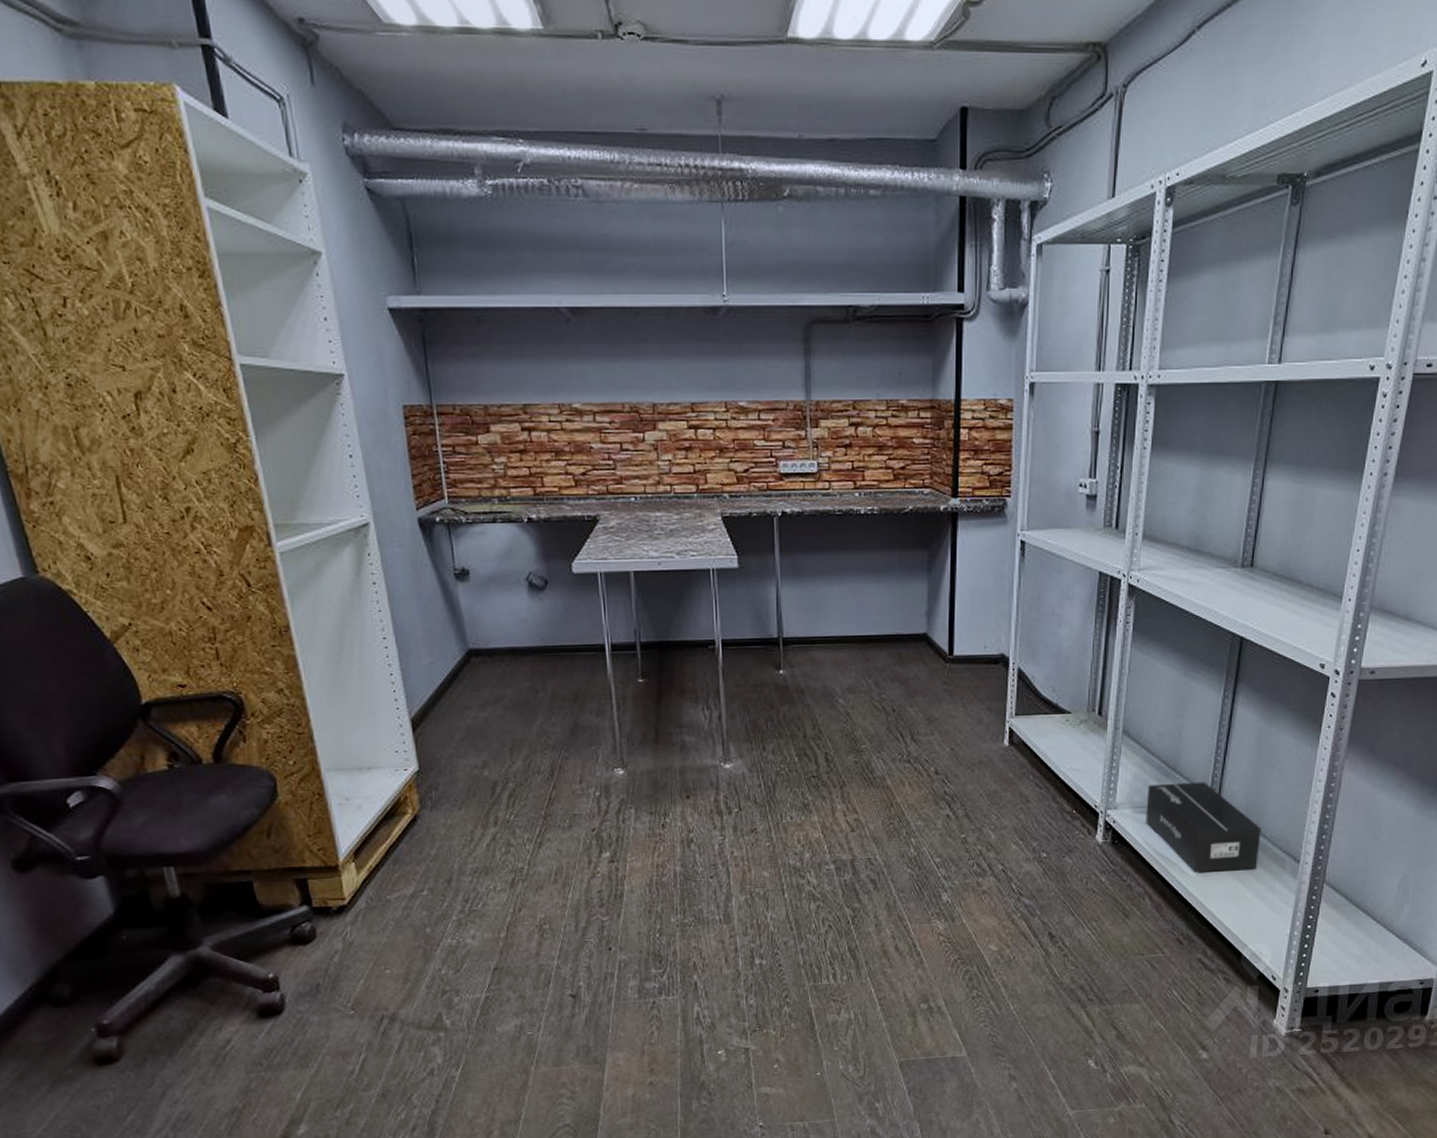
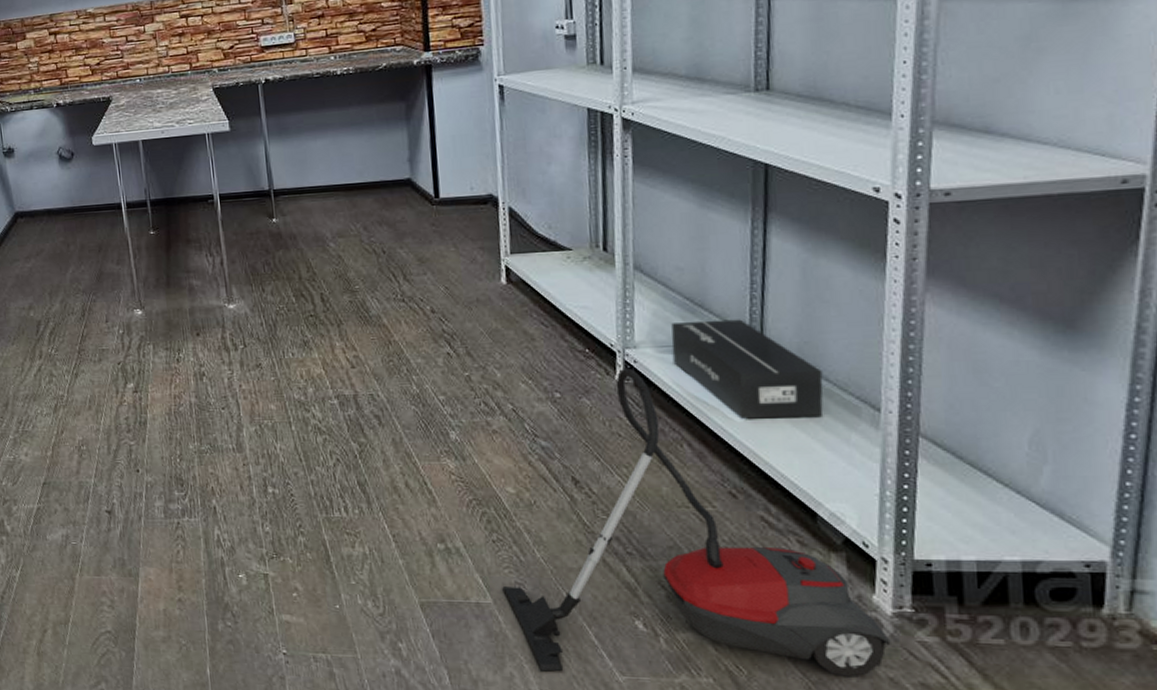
vacuum cleaner: none [977,827,1281,1114] -> present [502,368,891,677]

